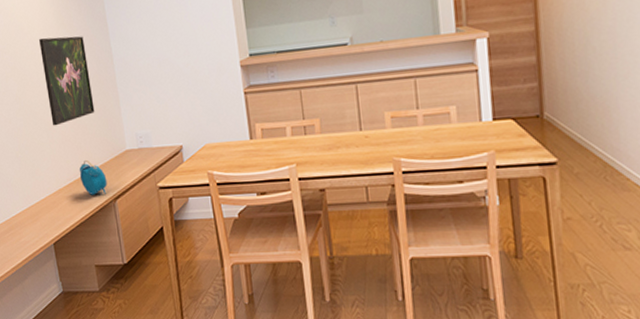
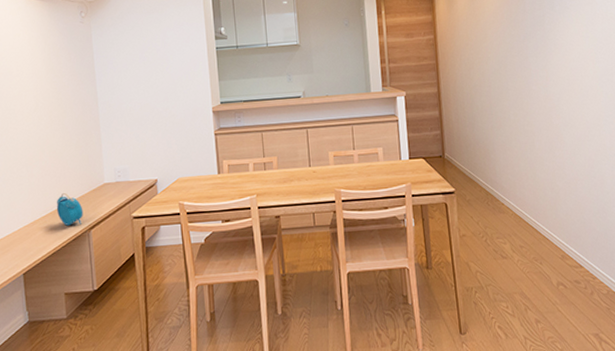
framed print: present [39,36,95,126] -> none [27,80,77,161]

